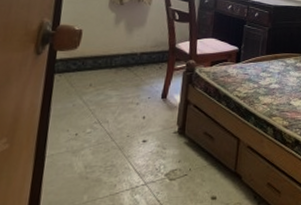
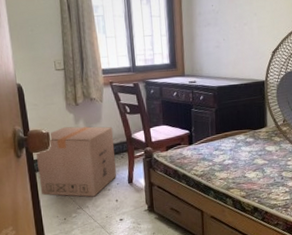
cardboard box: none [54,25,156,110] -> present [36,126,116,197]

